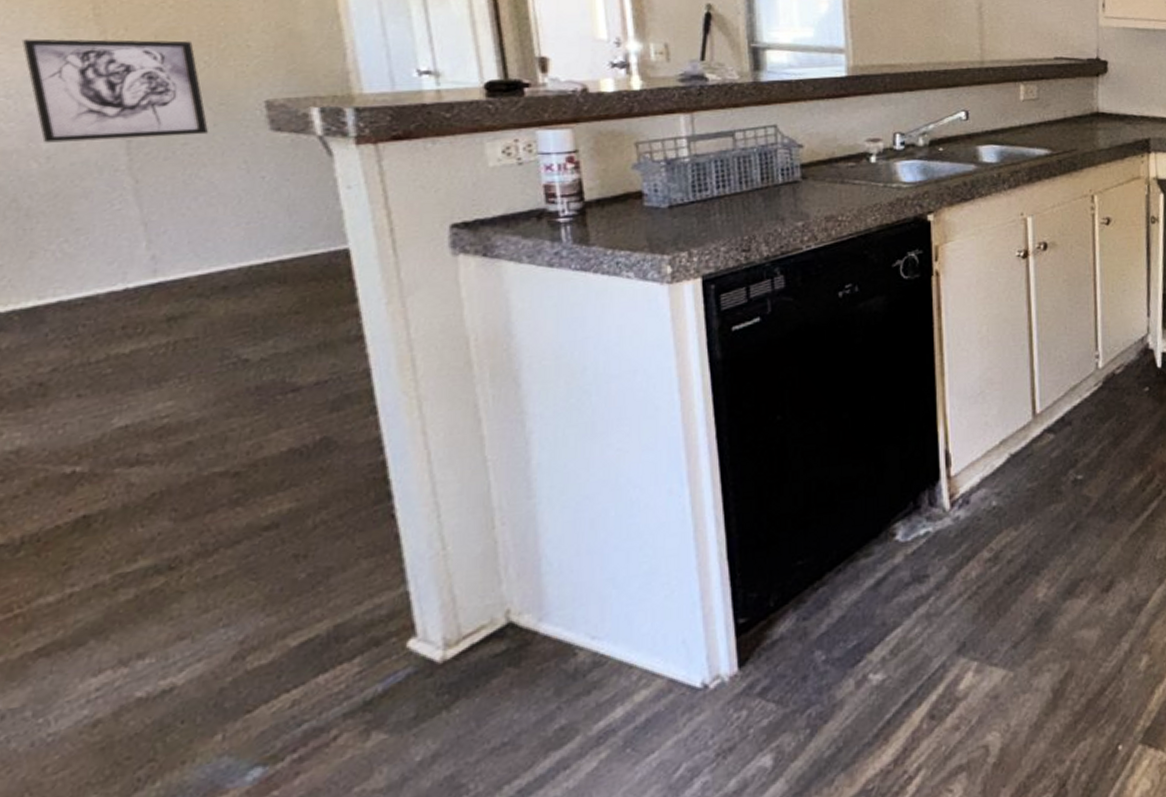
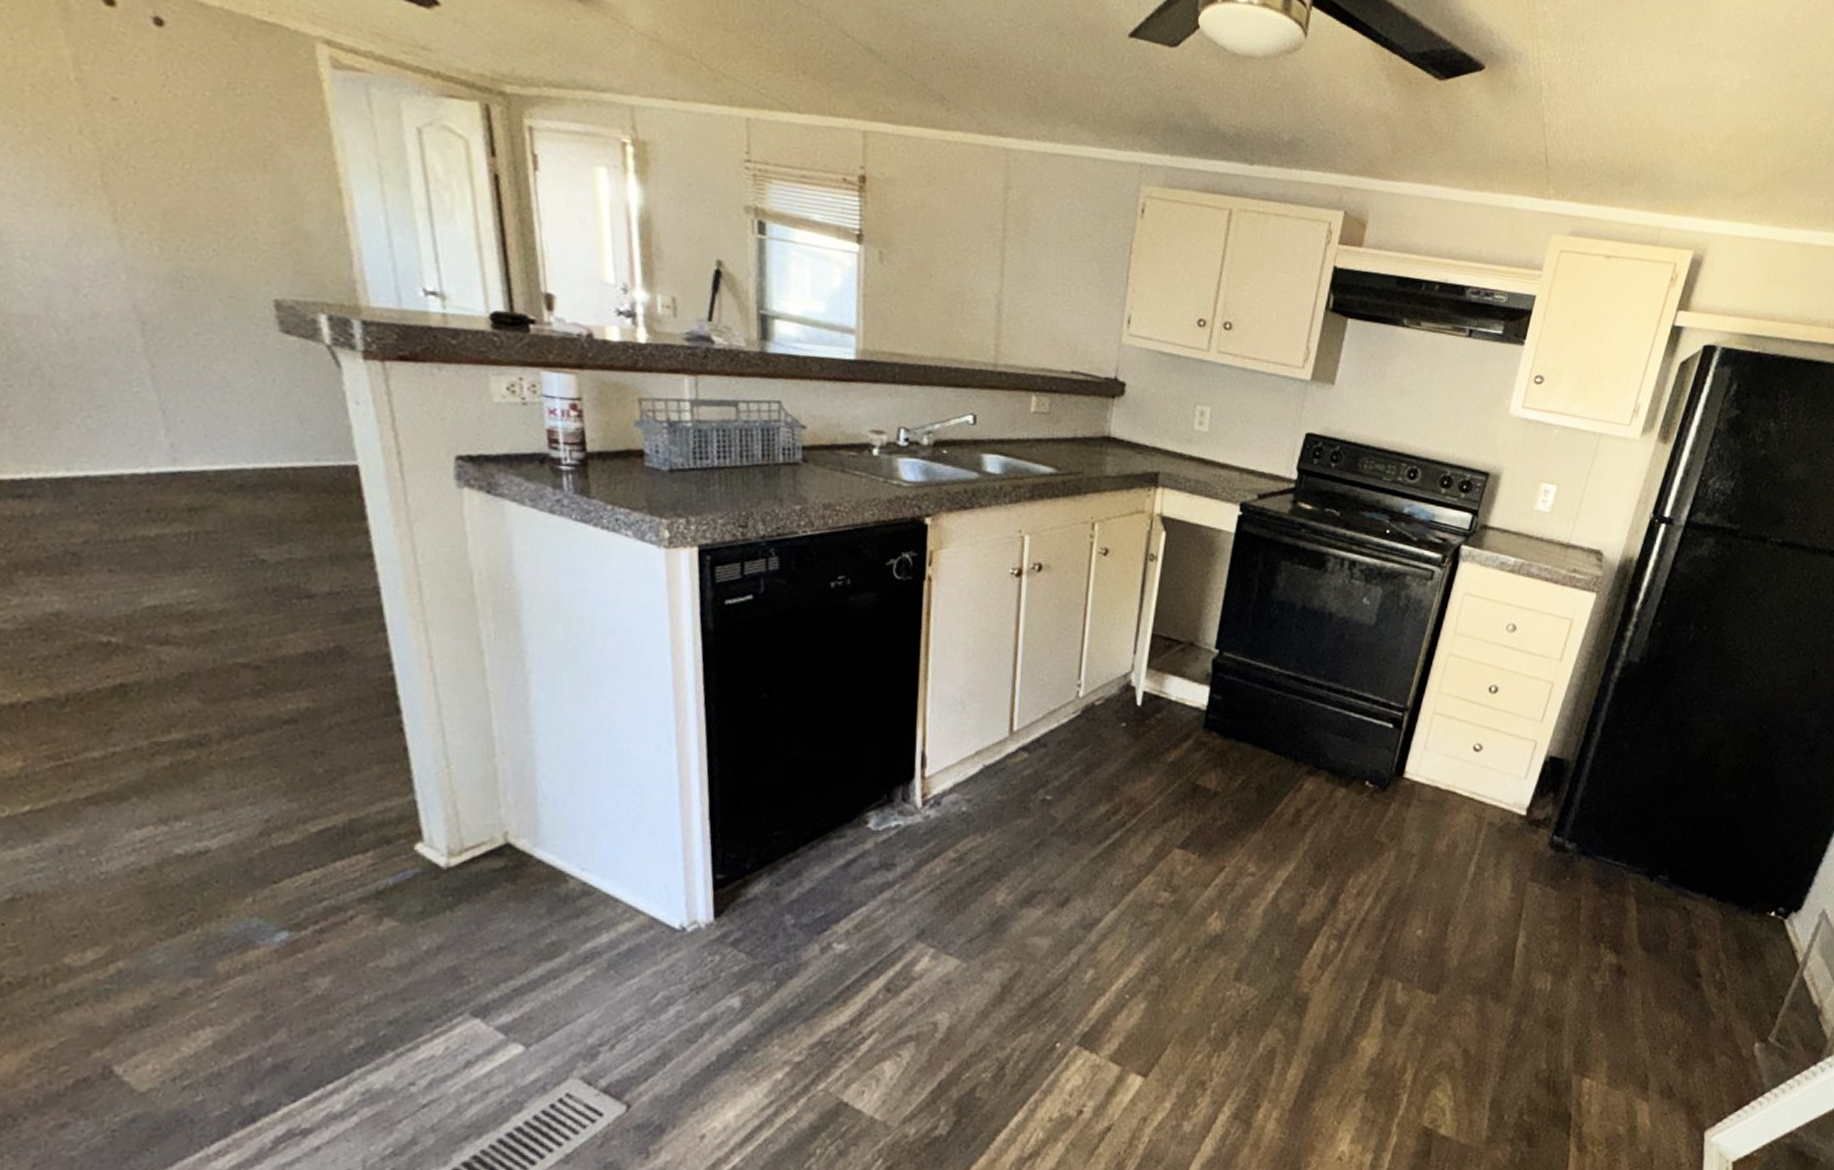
wall art: present [21,39,208,143] -> none [33,199,219,327]

